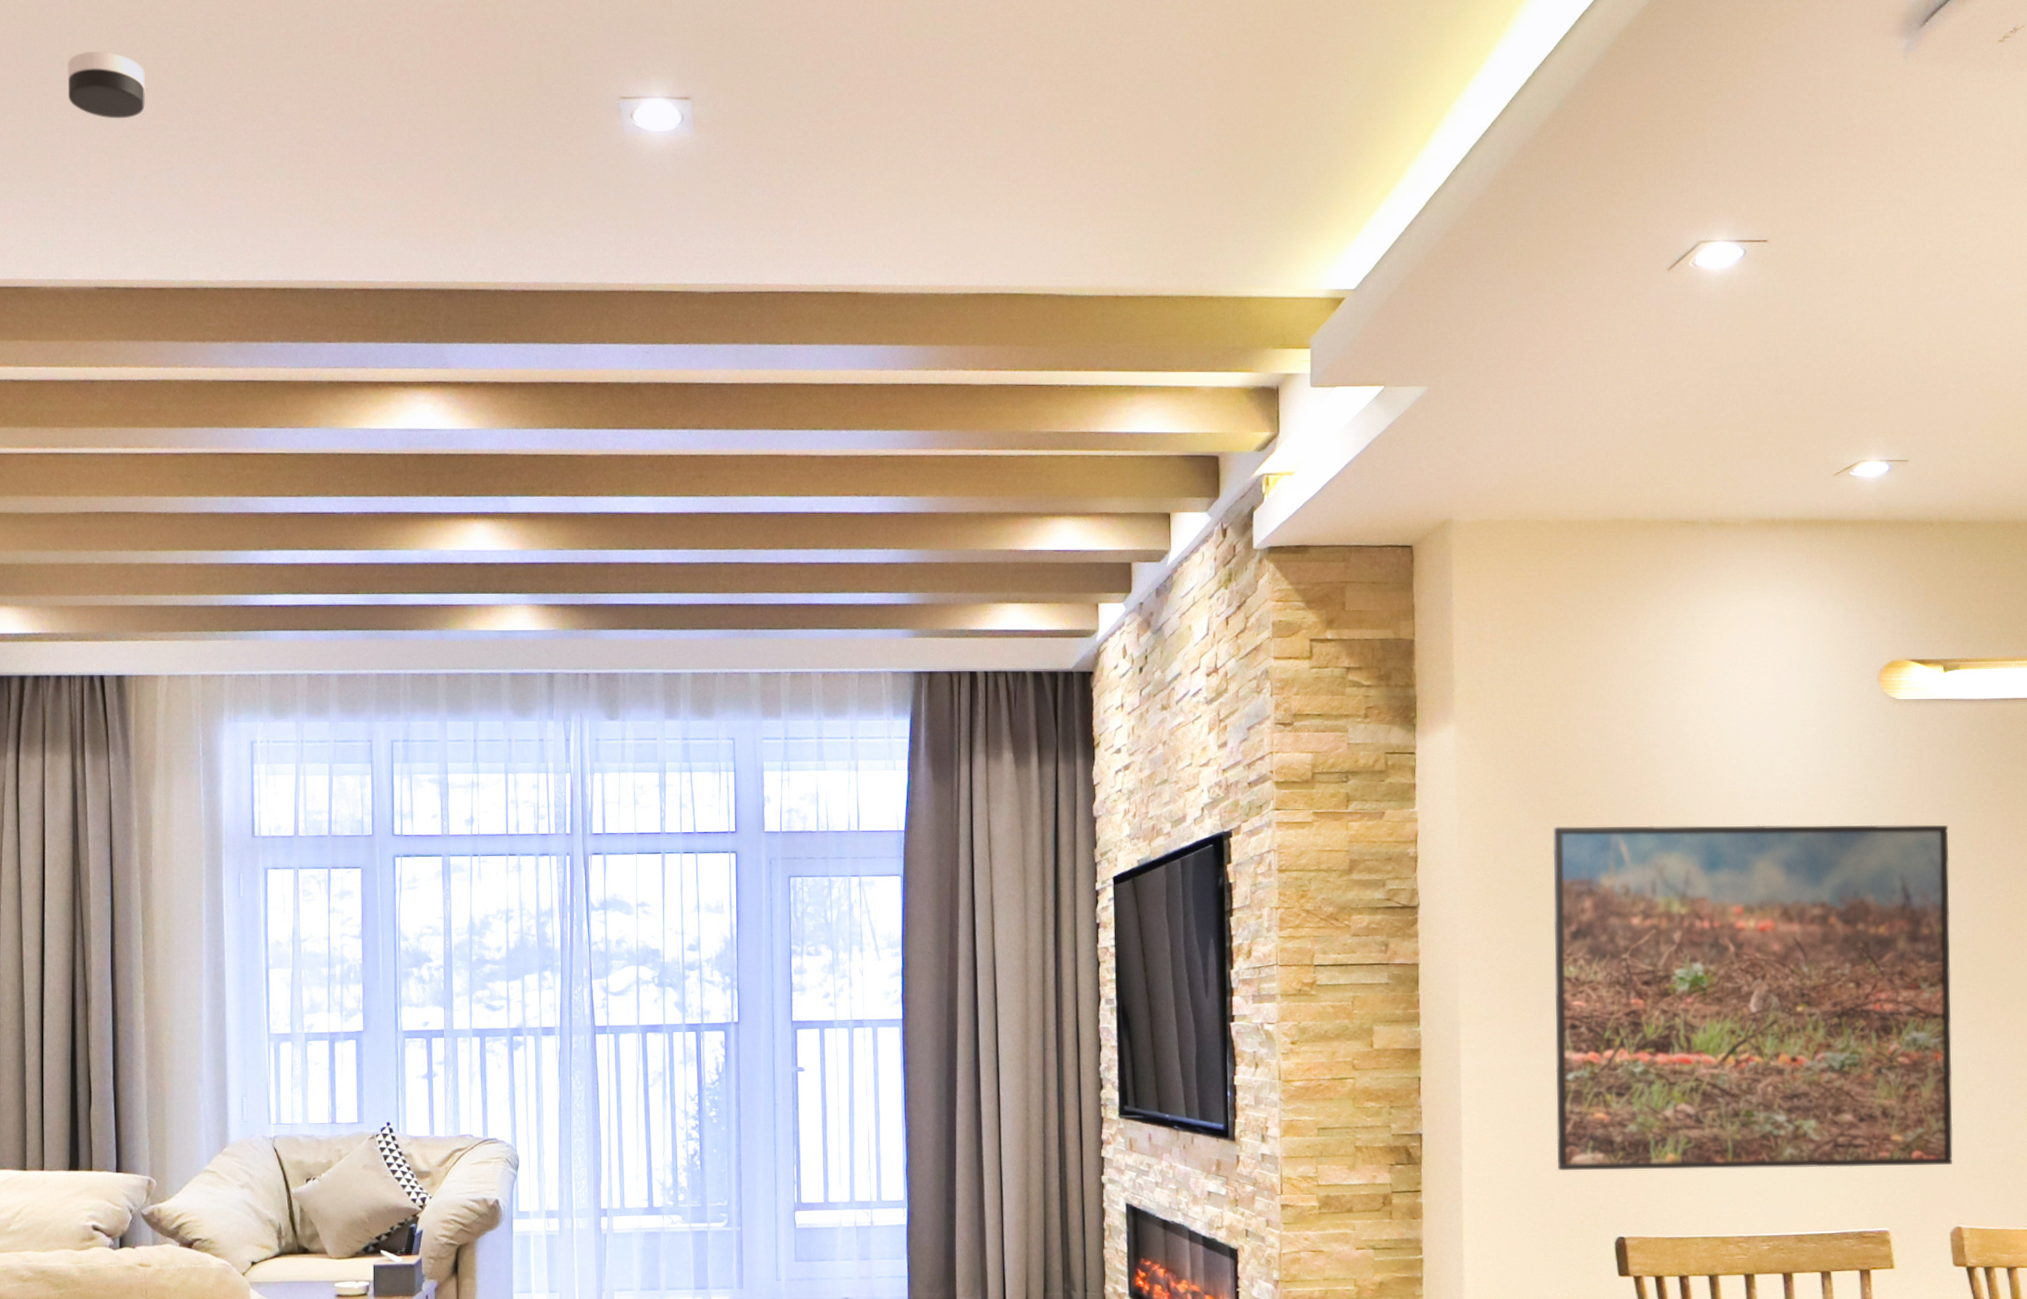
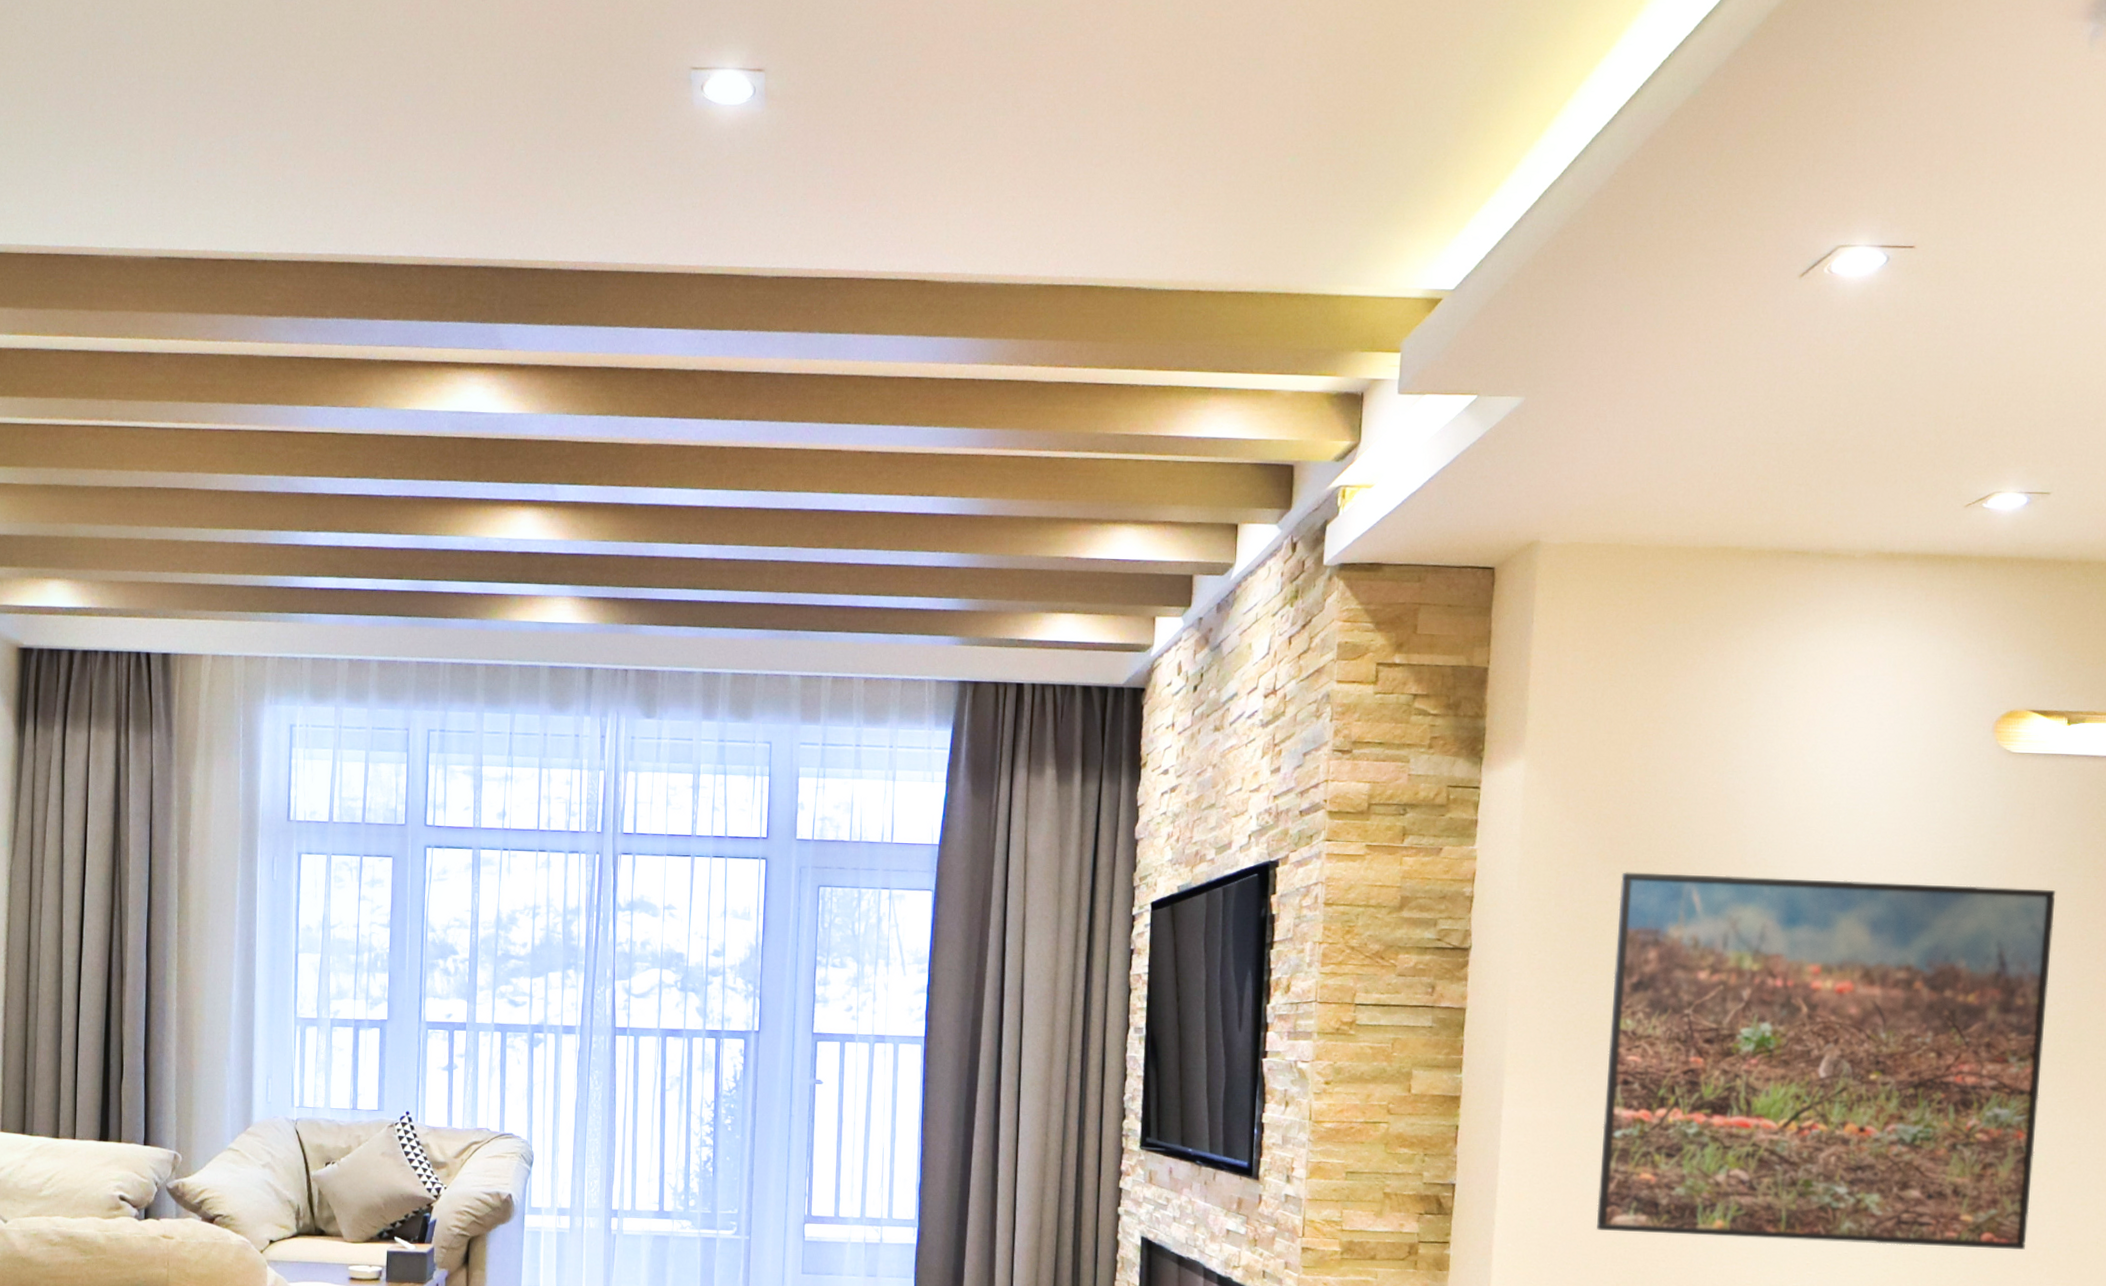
smoke detector: present [67,52,145,119] -> none [136,12,213,83]

